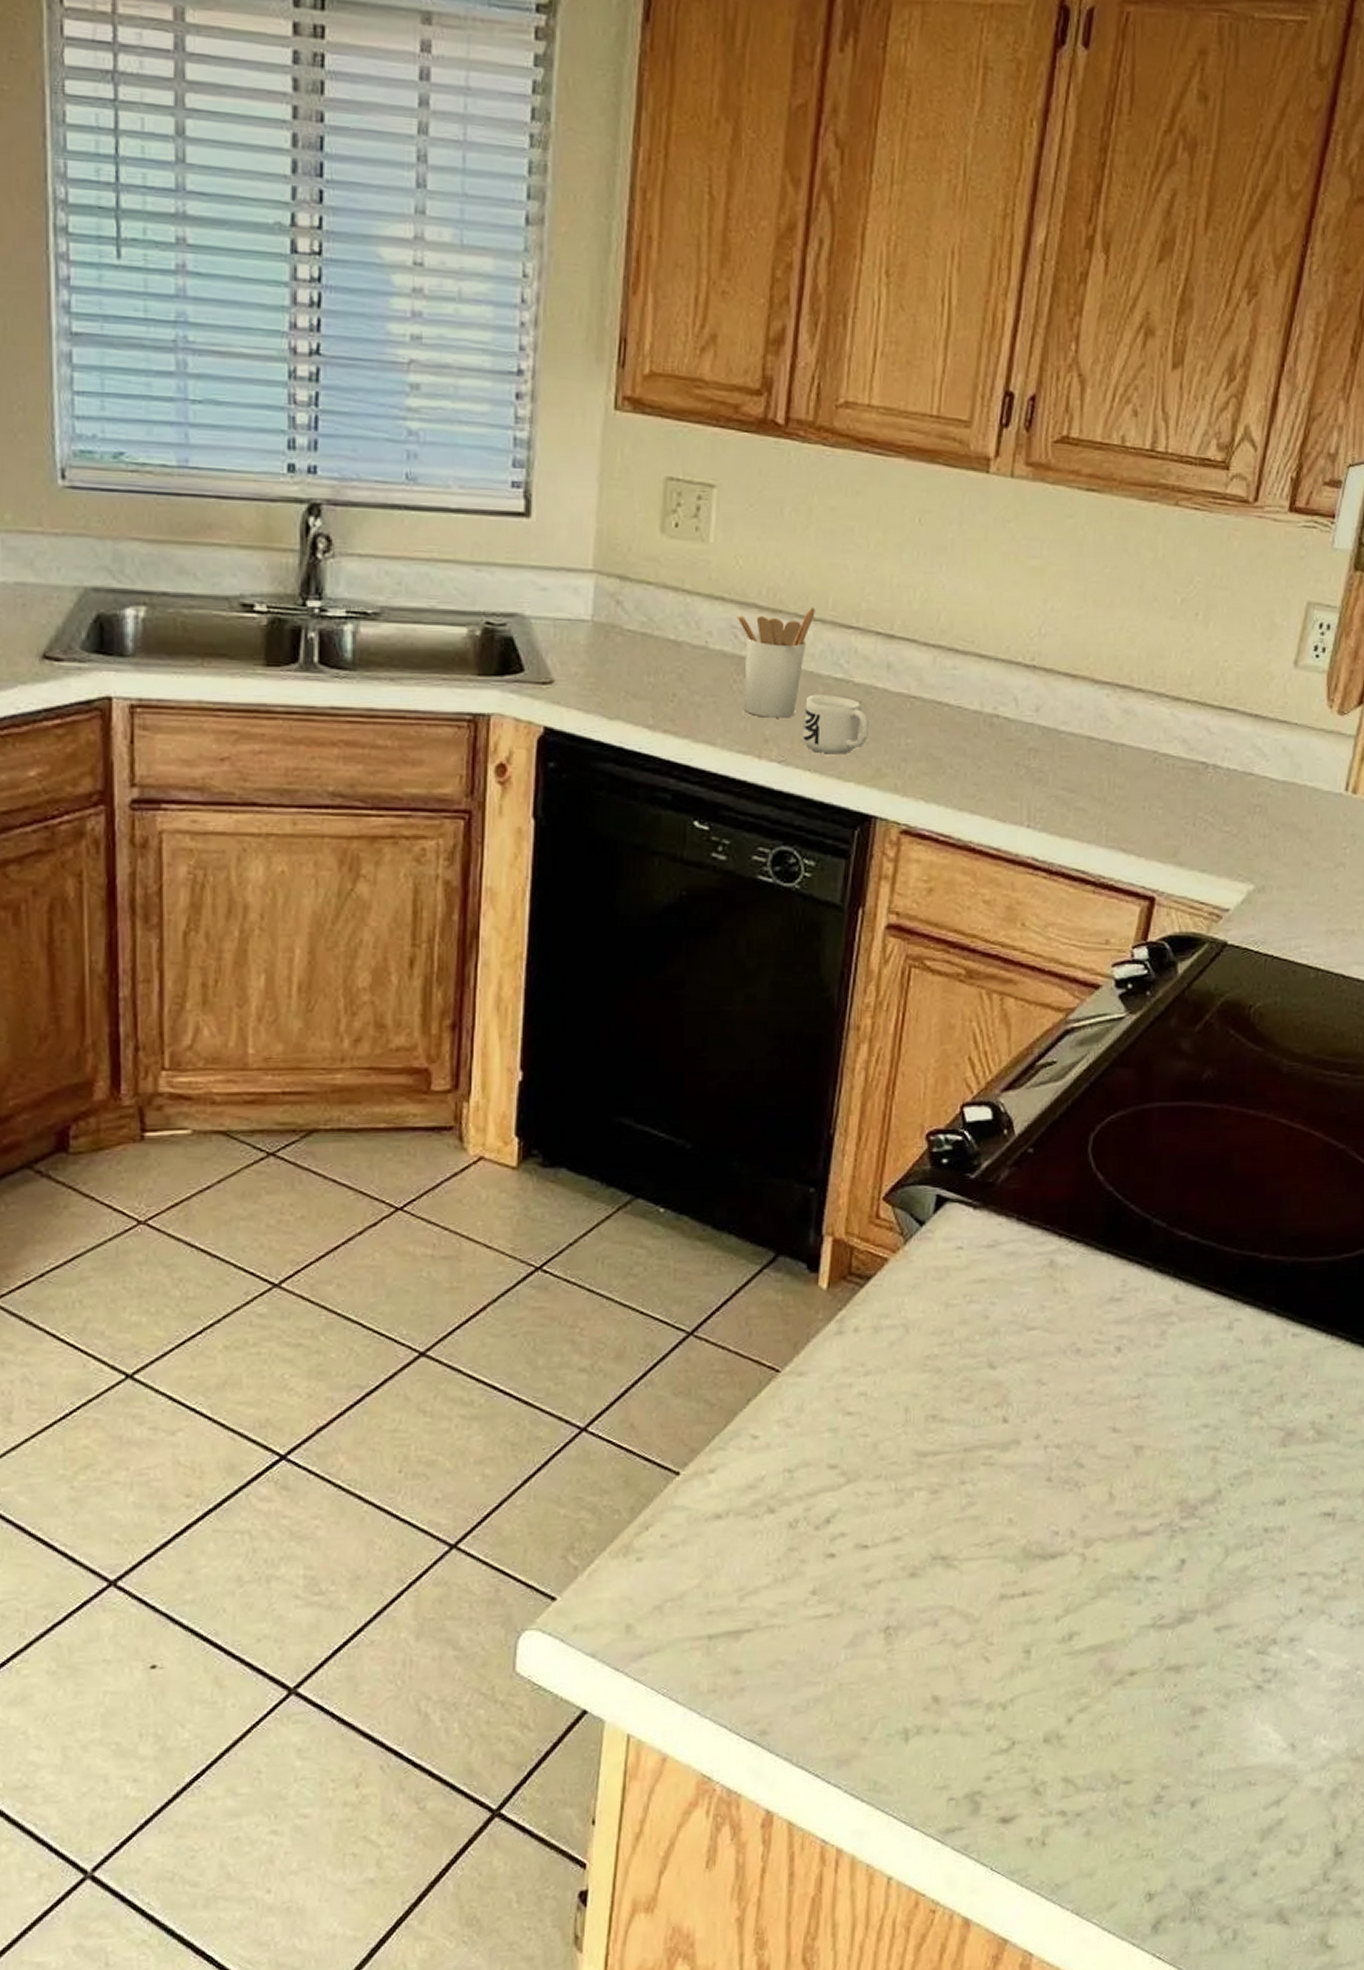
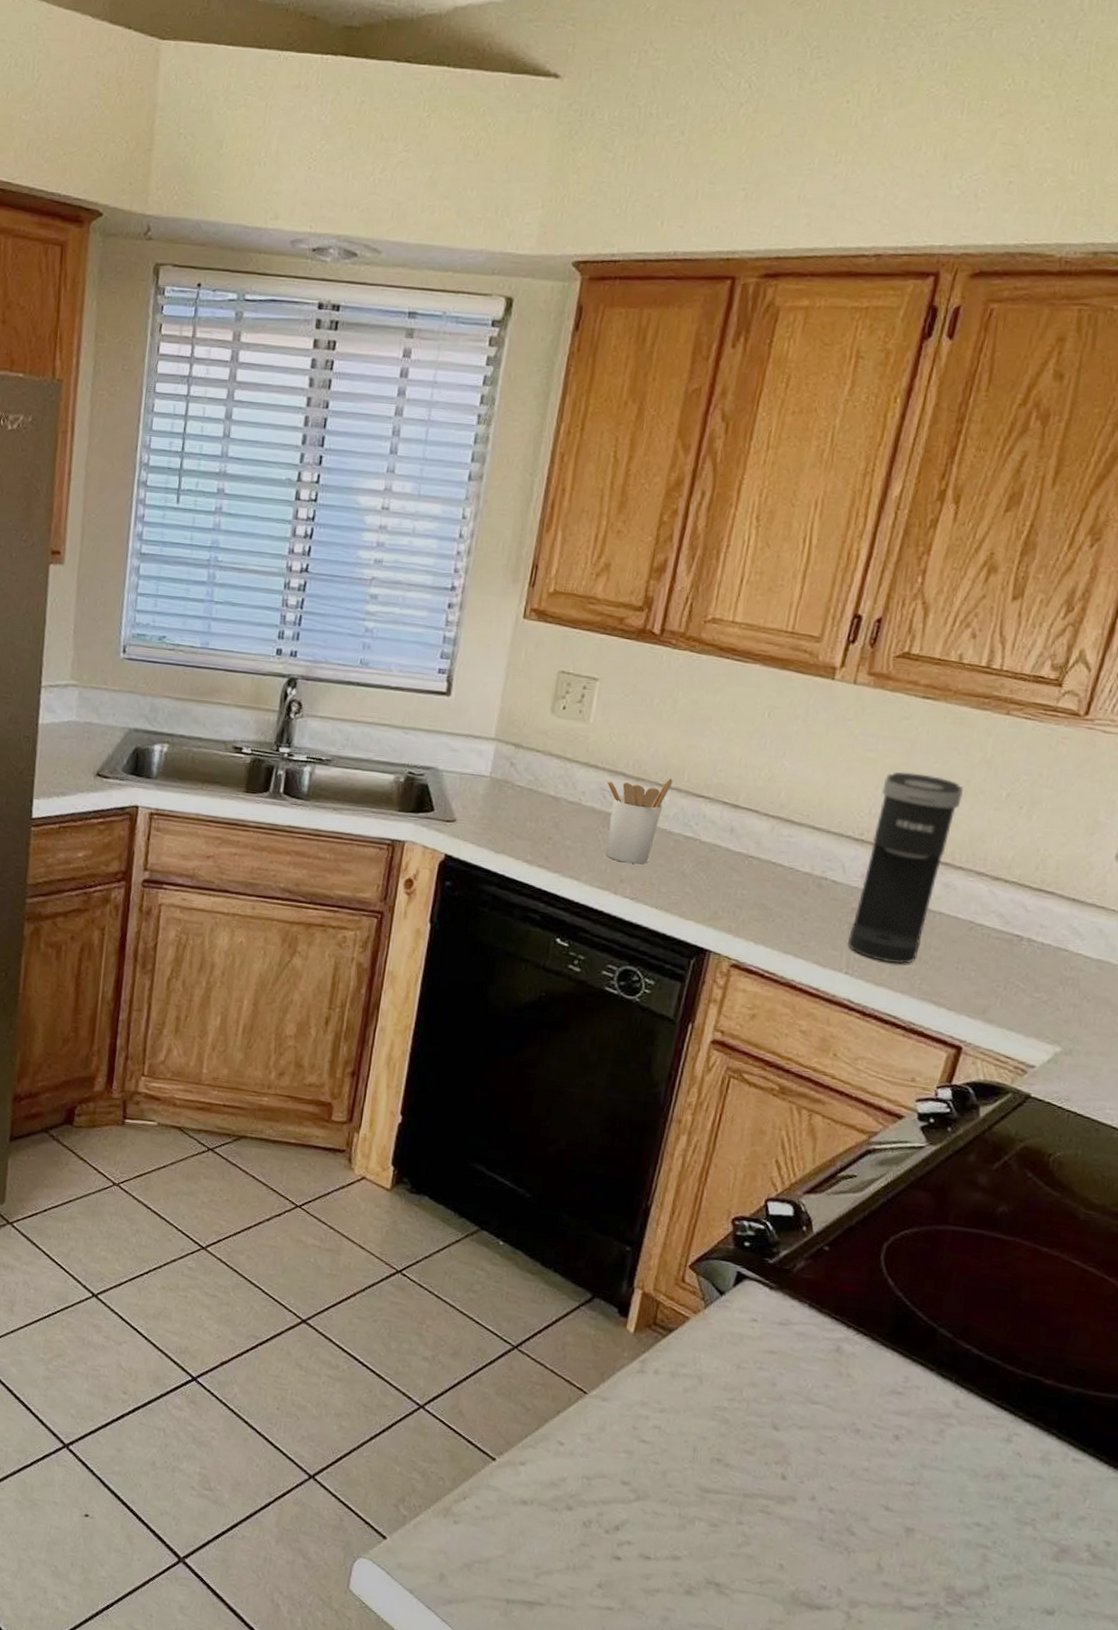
mug: present [802,694,870,755] -> none [653,847,711,898]
coffee maker: none [1026,580,1137,810] -> present [847,771,963,965]

